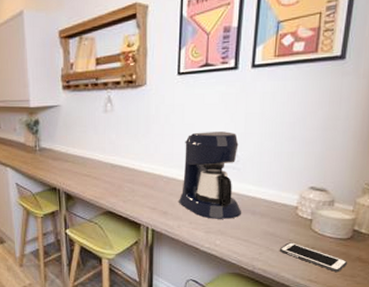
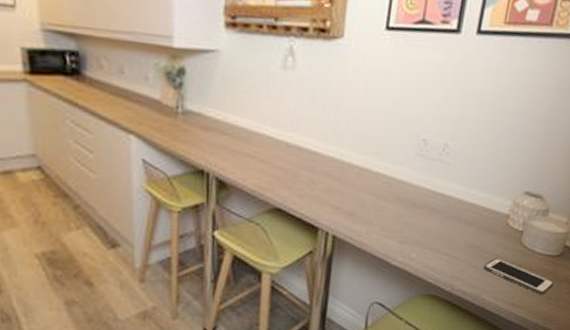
coffee maker: present [179,131,242,219] -> none [371,110,451,226]

